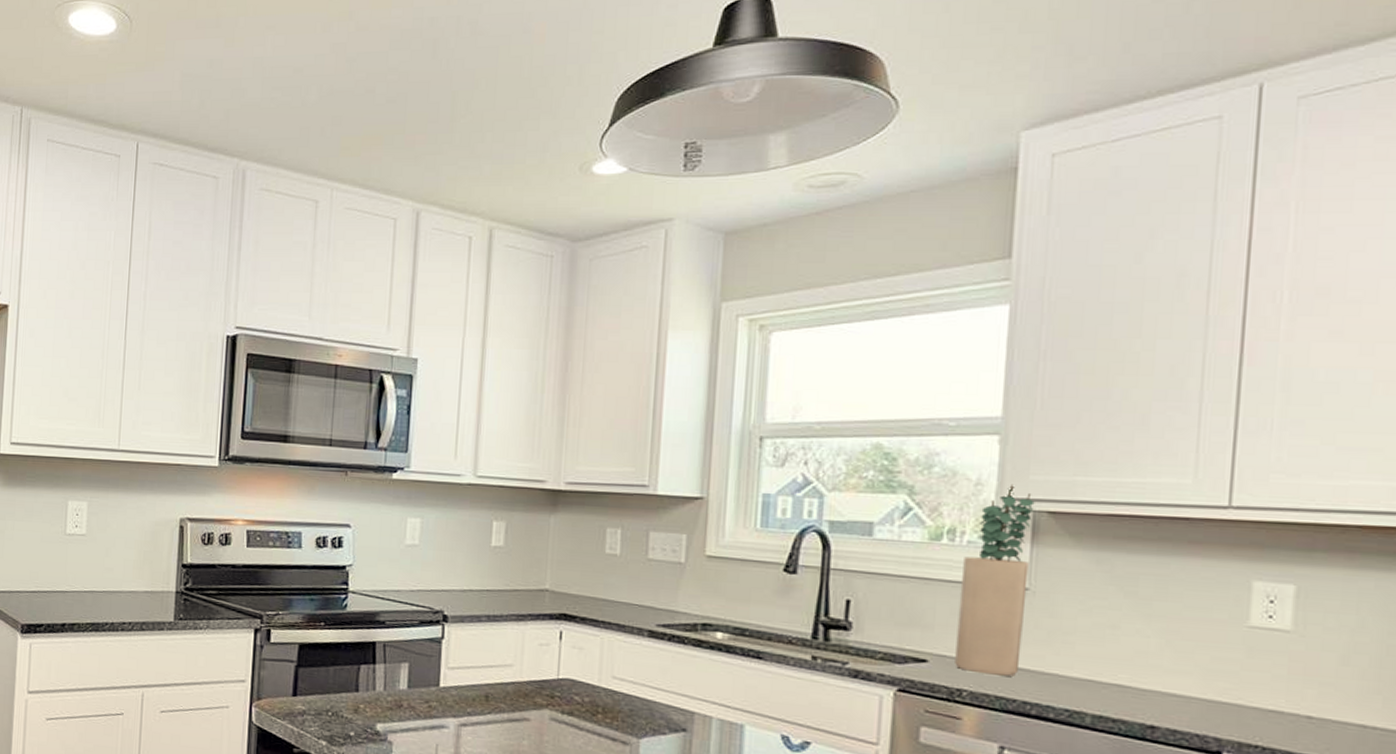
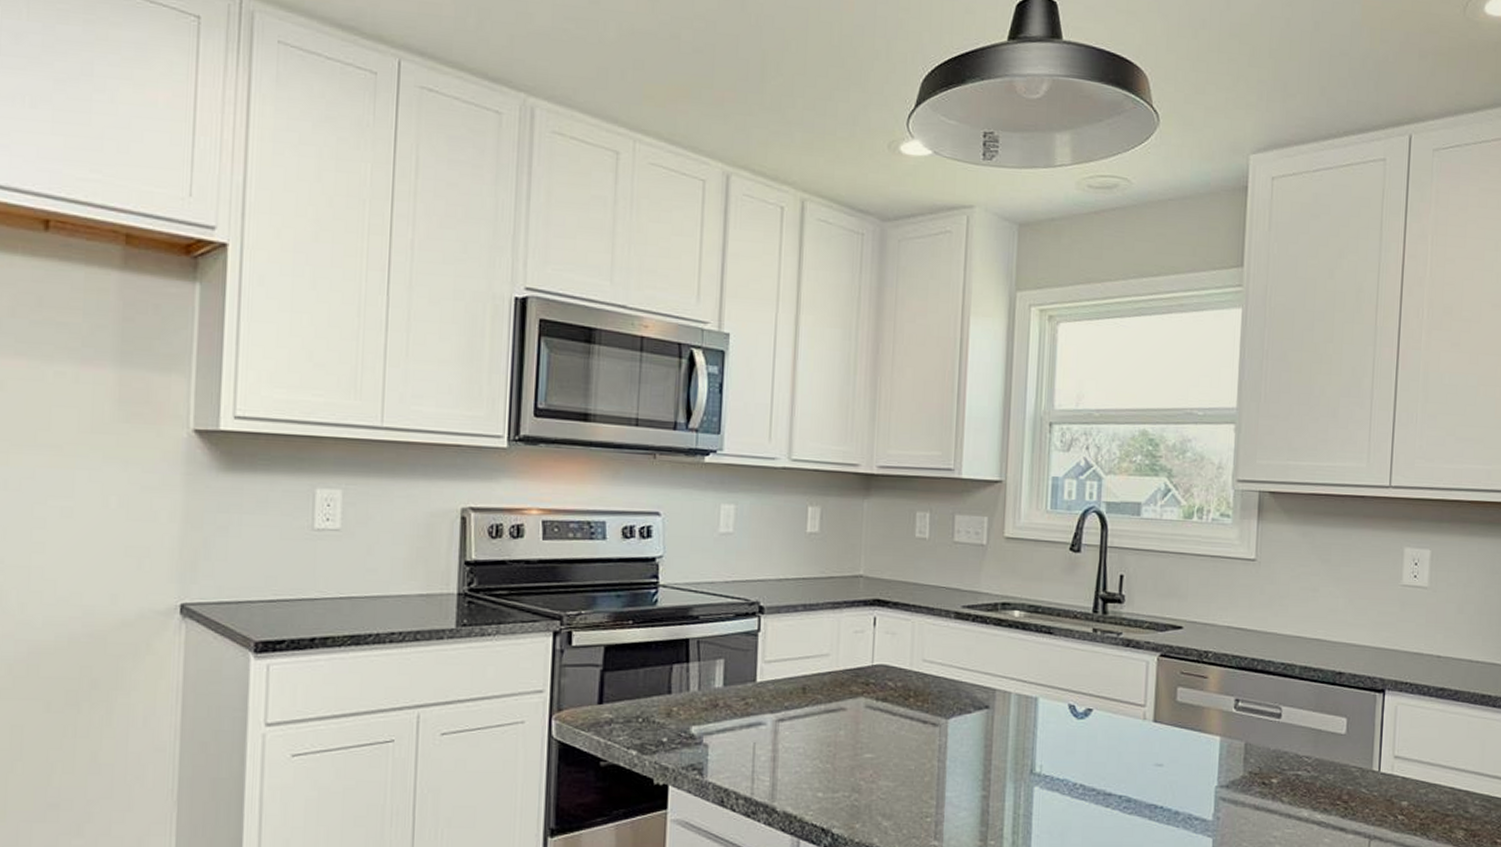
vase: present [955,484,1035,677] -> none [1203,467,1260,637]

